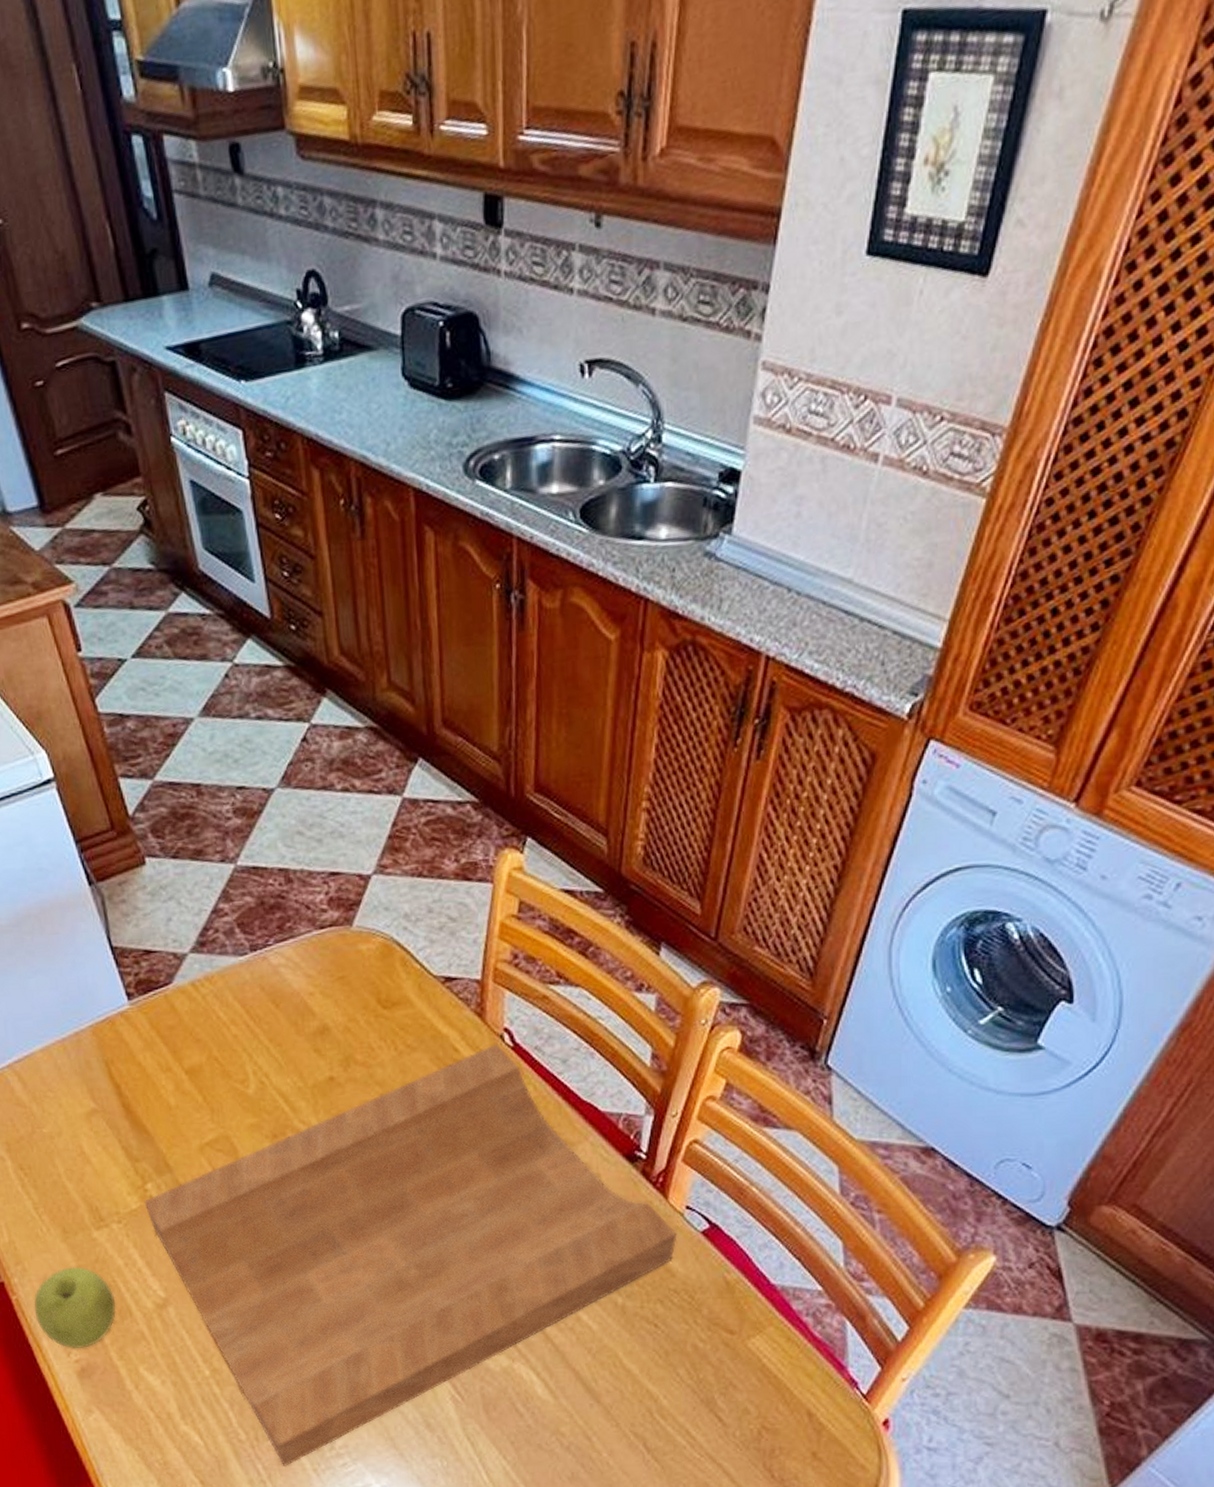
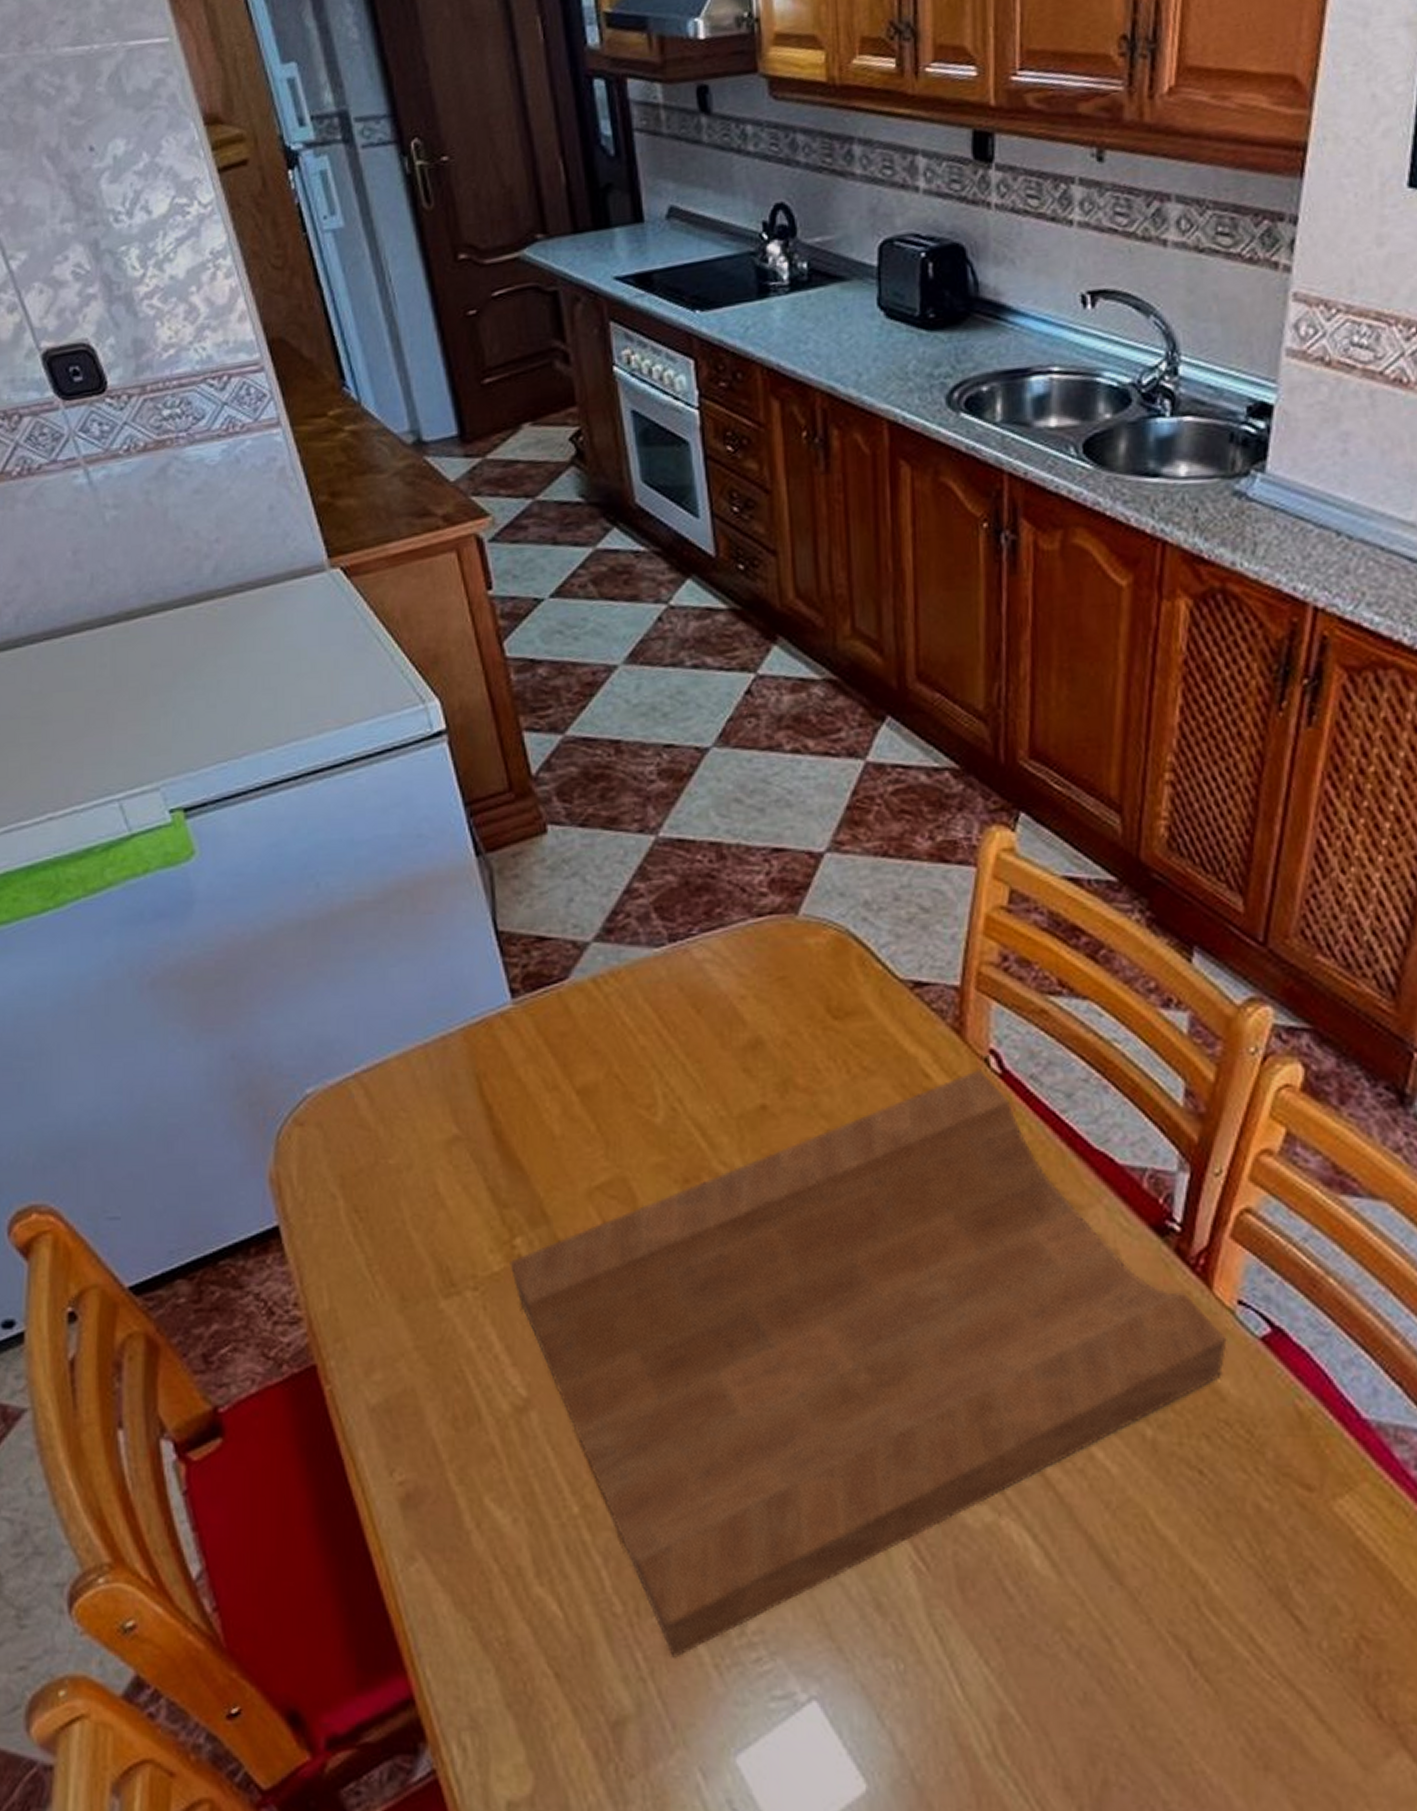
fruit: present [34,1266,116,1349] -> none [352,1348,461,1466]

